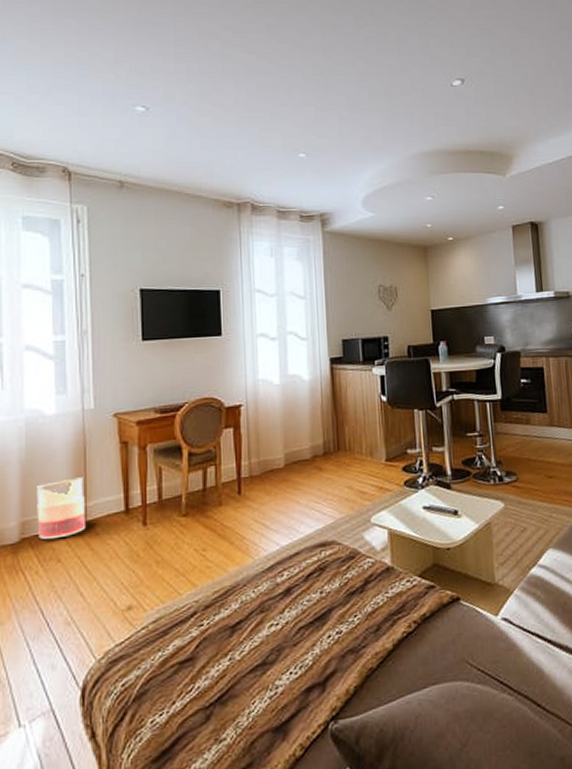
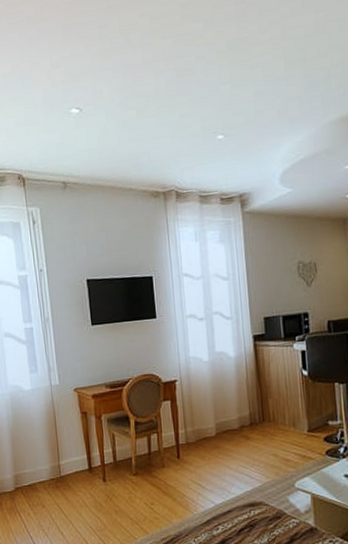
basket: present [35,477,85,539] -> none [22,441,60,489]

